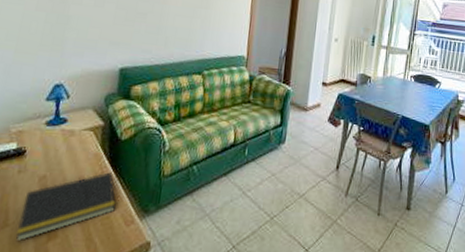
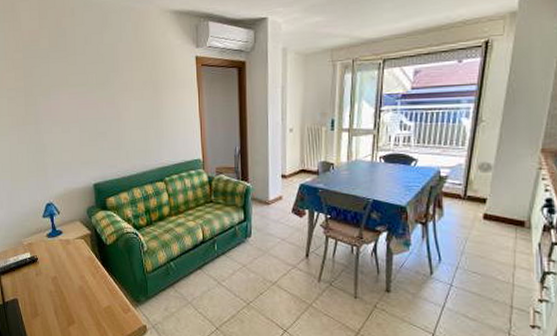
notepad: present [16,172,116,242] -> none [45,271,113,327]

